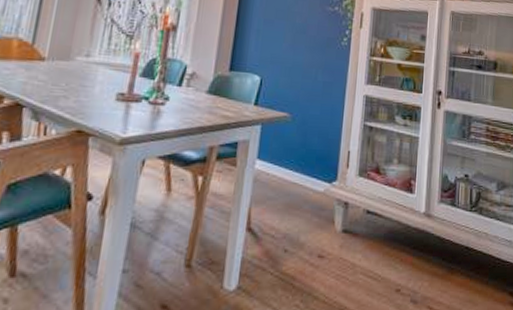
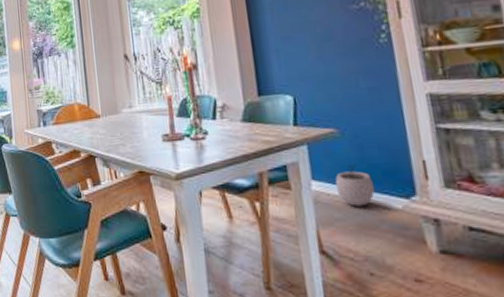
plant pot: none [275,147,307,187] -> present [335,163,375,207]

